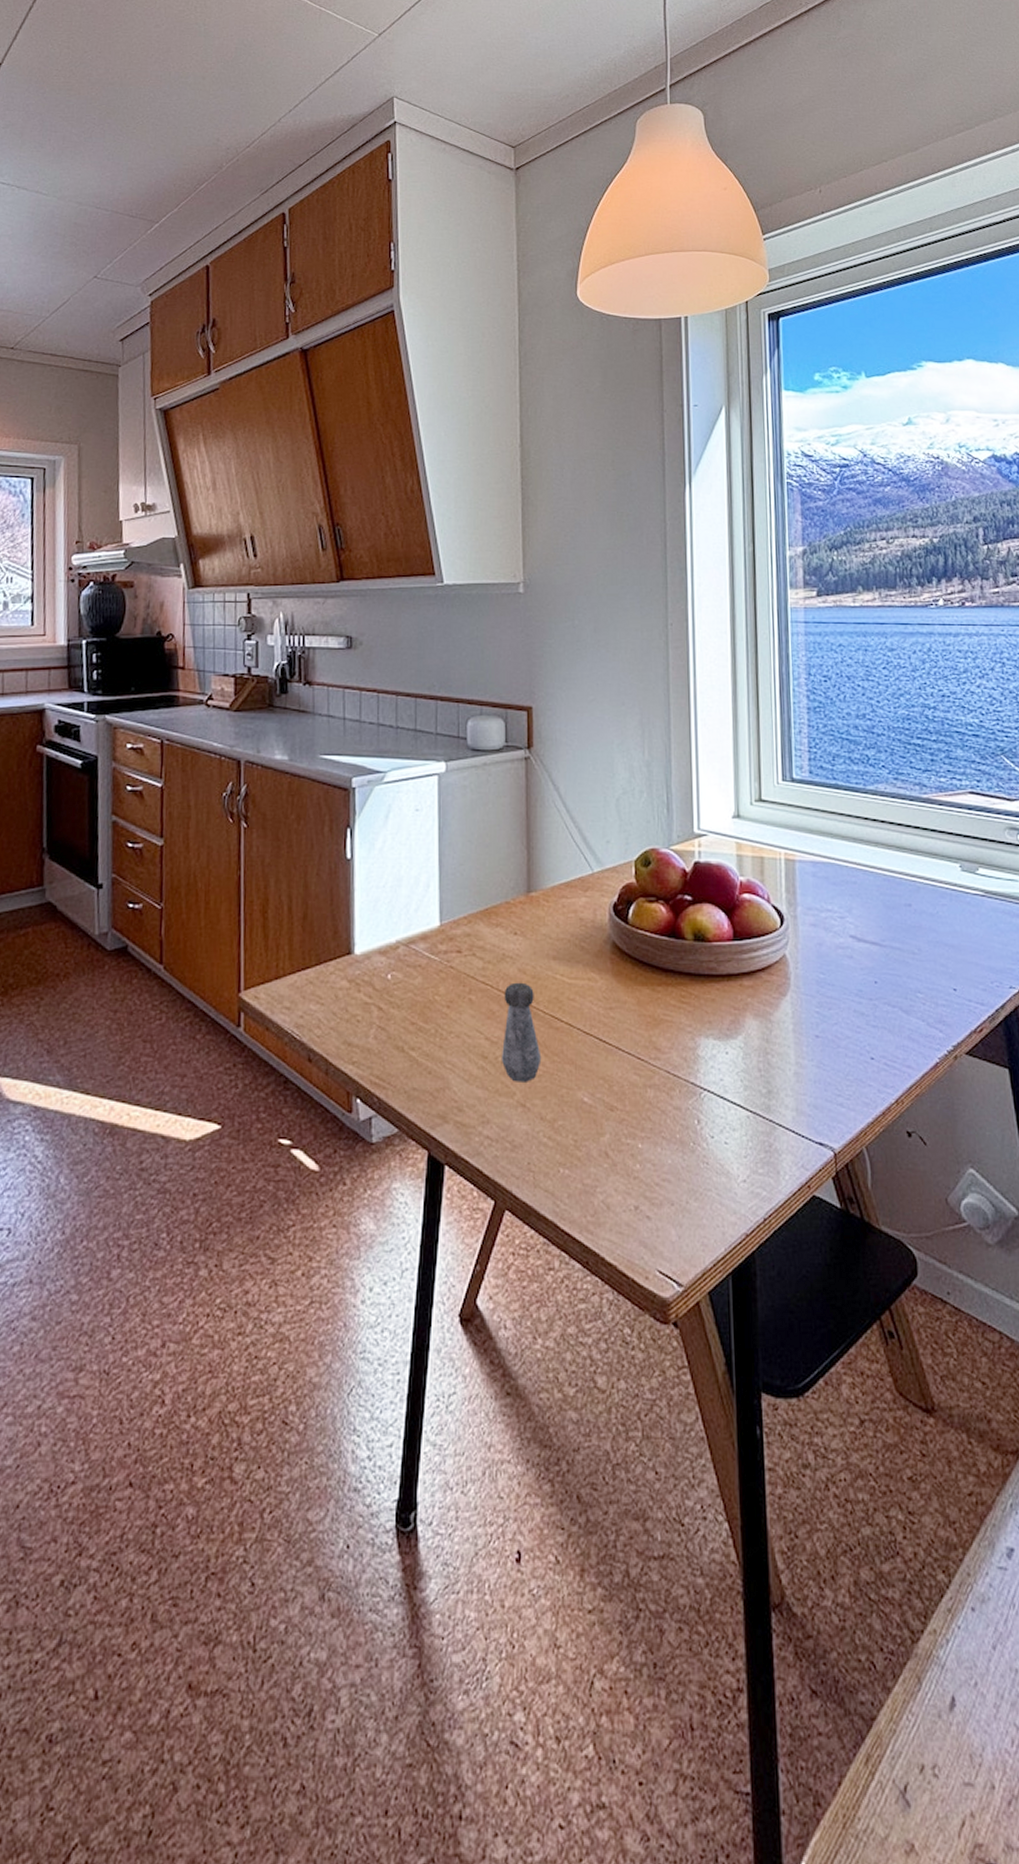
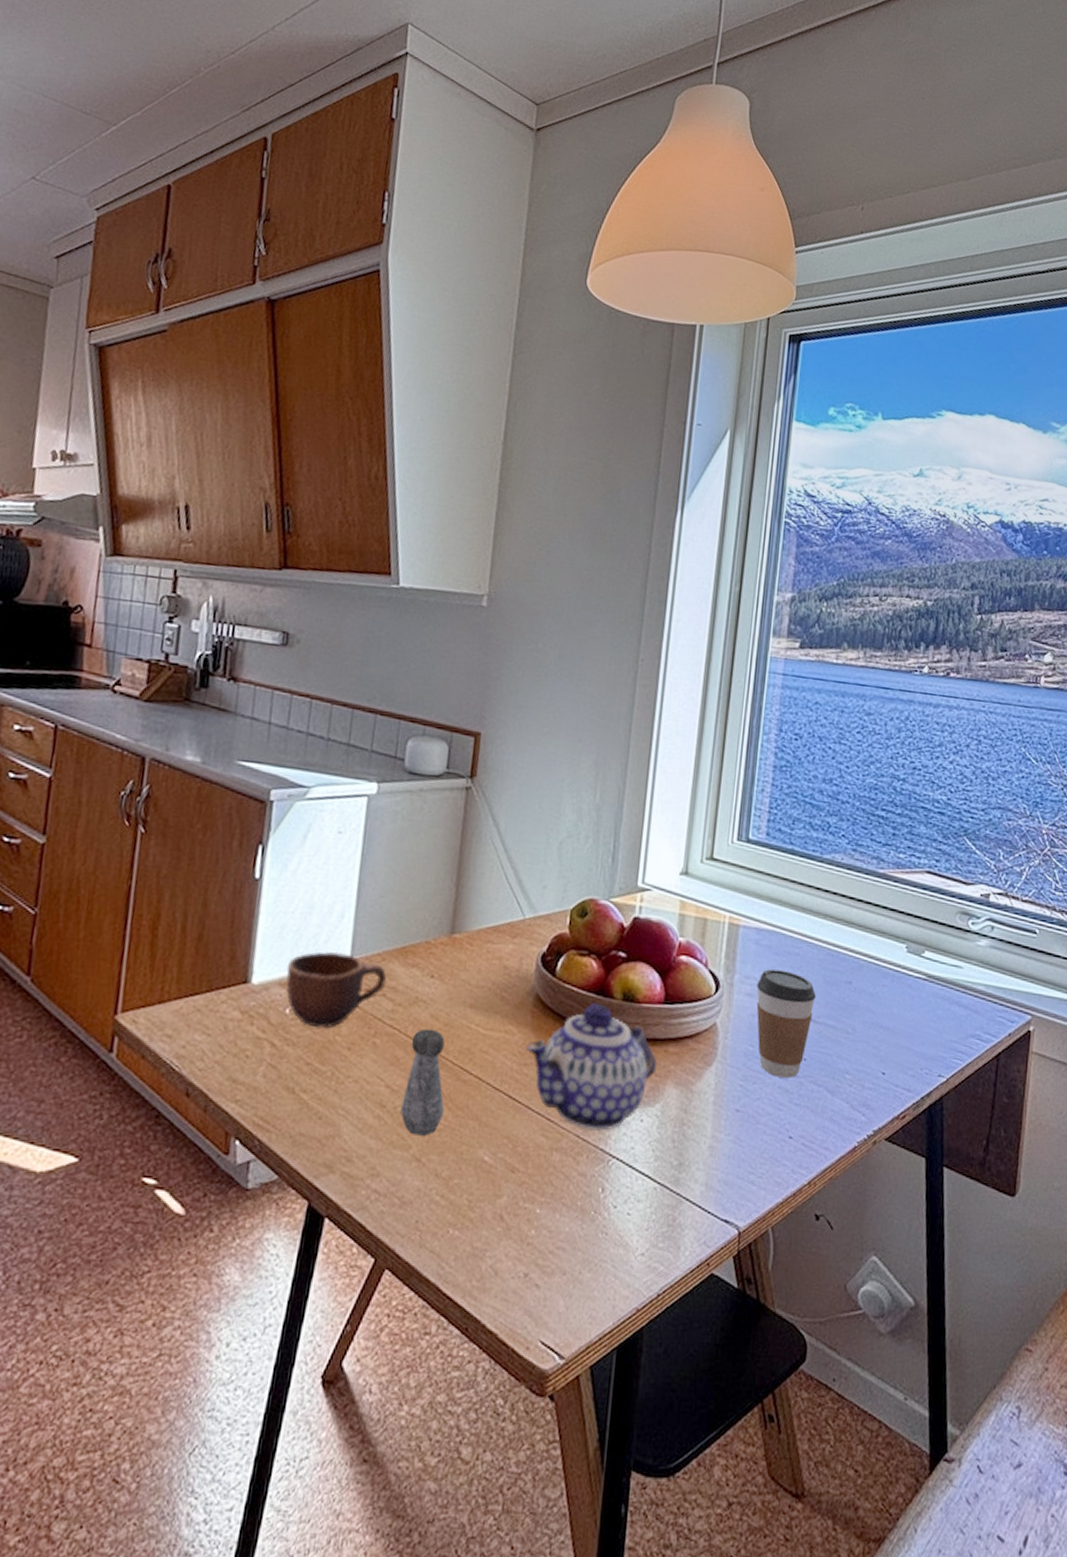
mug: none [384,918,474,990] -> present [286,951,386,1029]
teapot: none [609,945,735,1065] -> present [525,1003,658,1131]
coffee cup: none [819,899,878,1001] -> present [756,969,816,1078]

